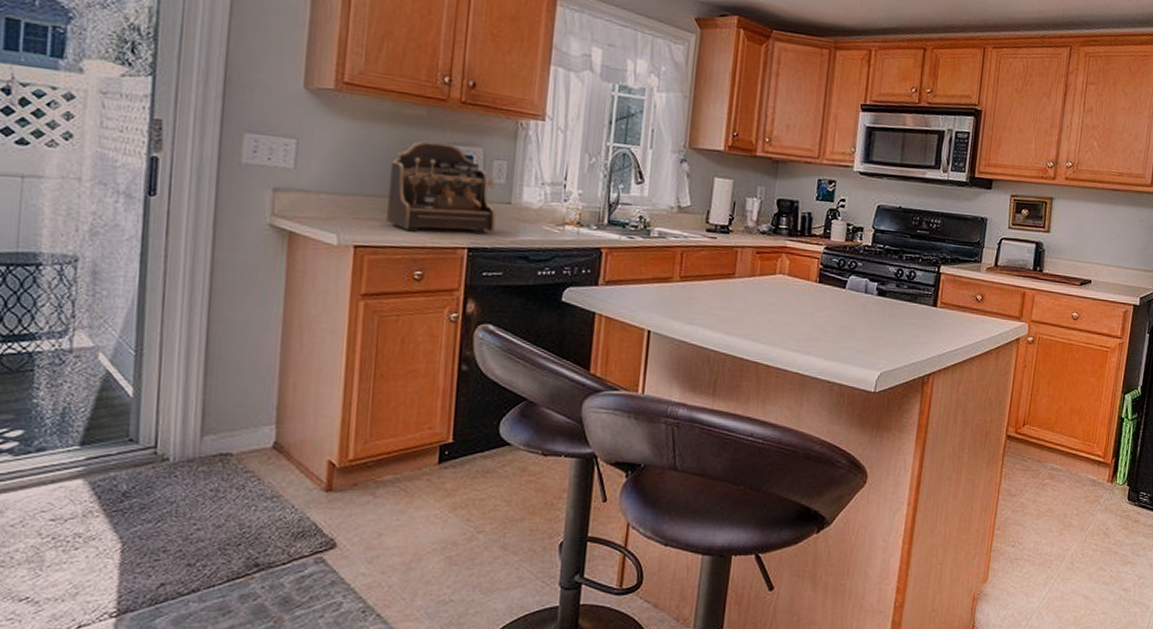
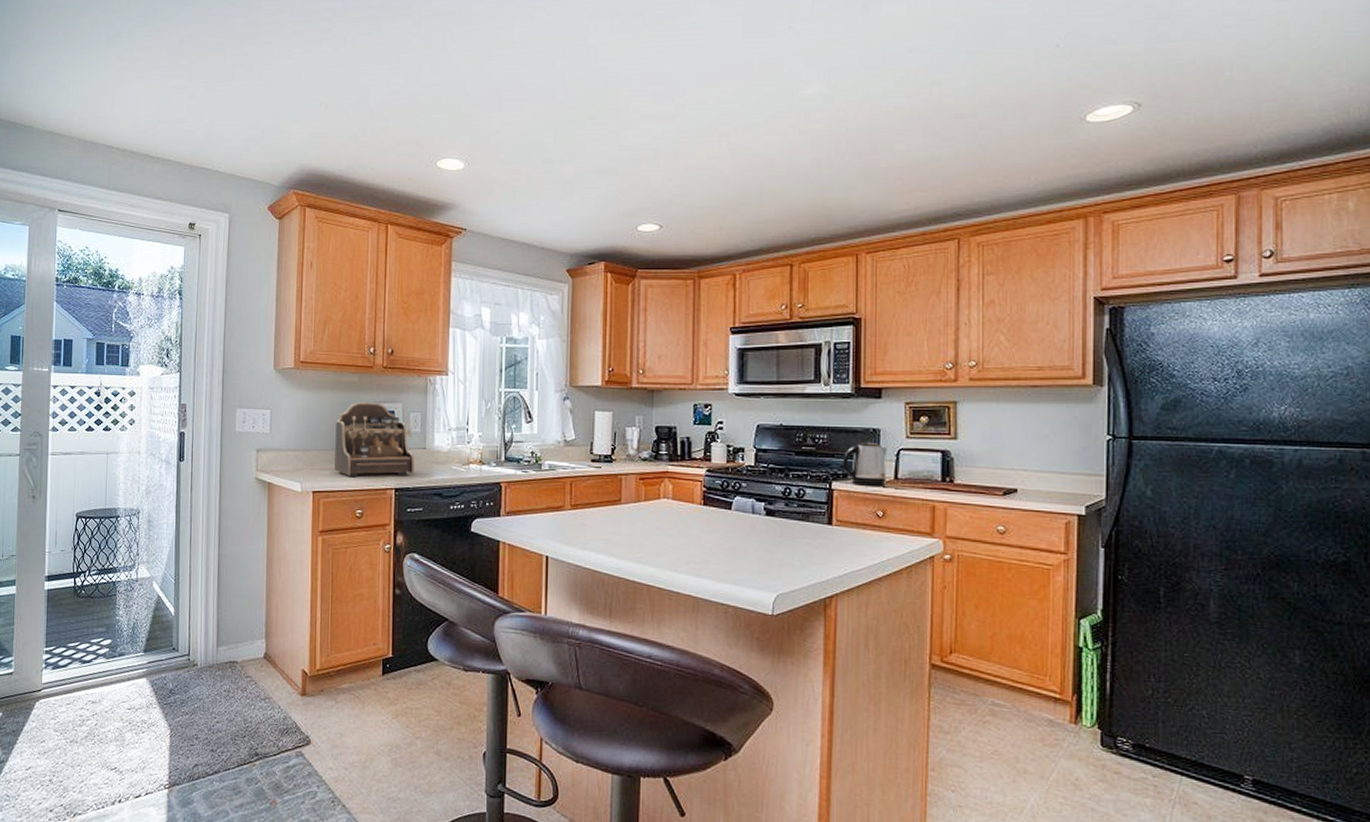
kettle: none [951,230,992,274] -> present [842,443,888,488]

